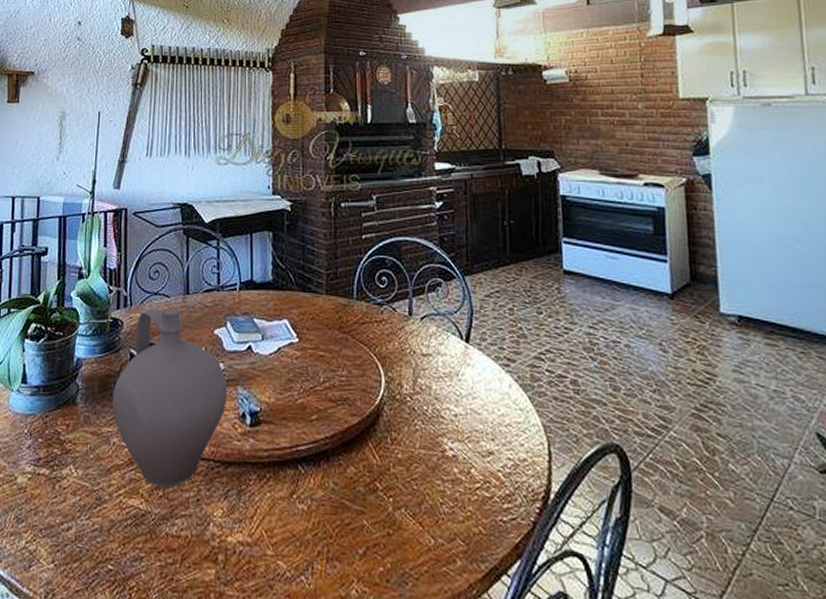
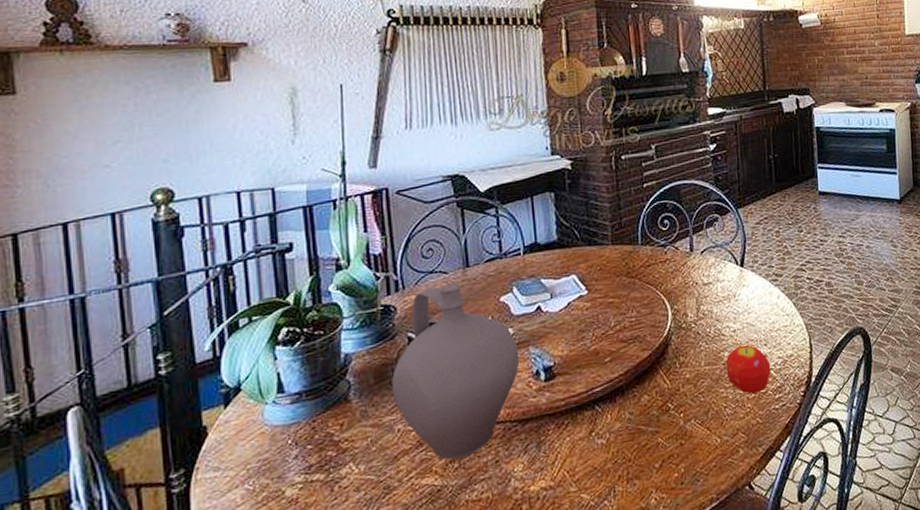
fruit: none [444,434,499,496] -> present [725,344,771,394]

